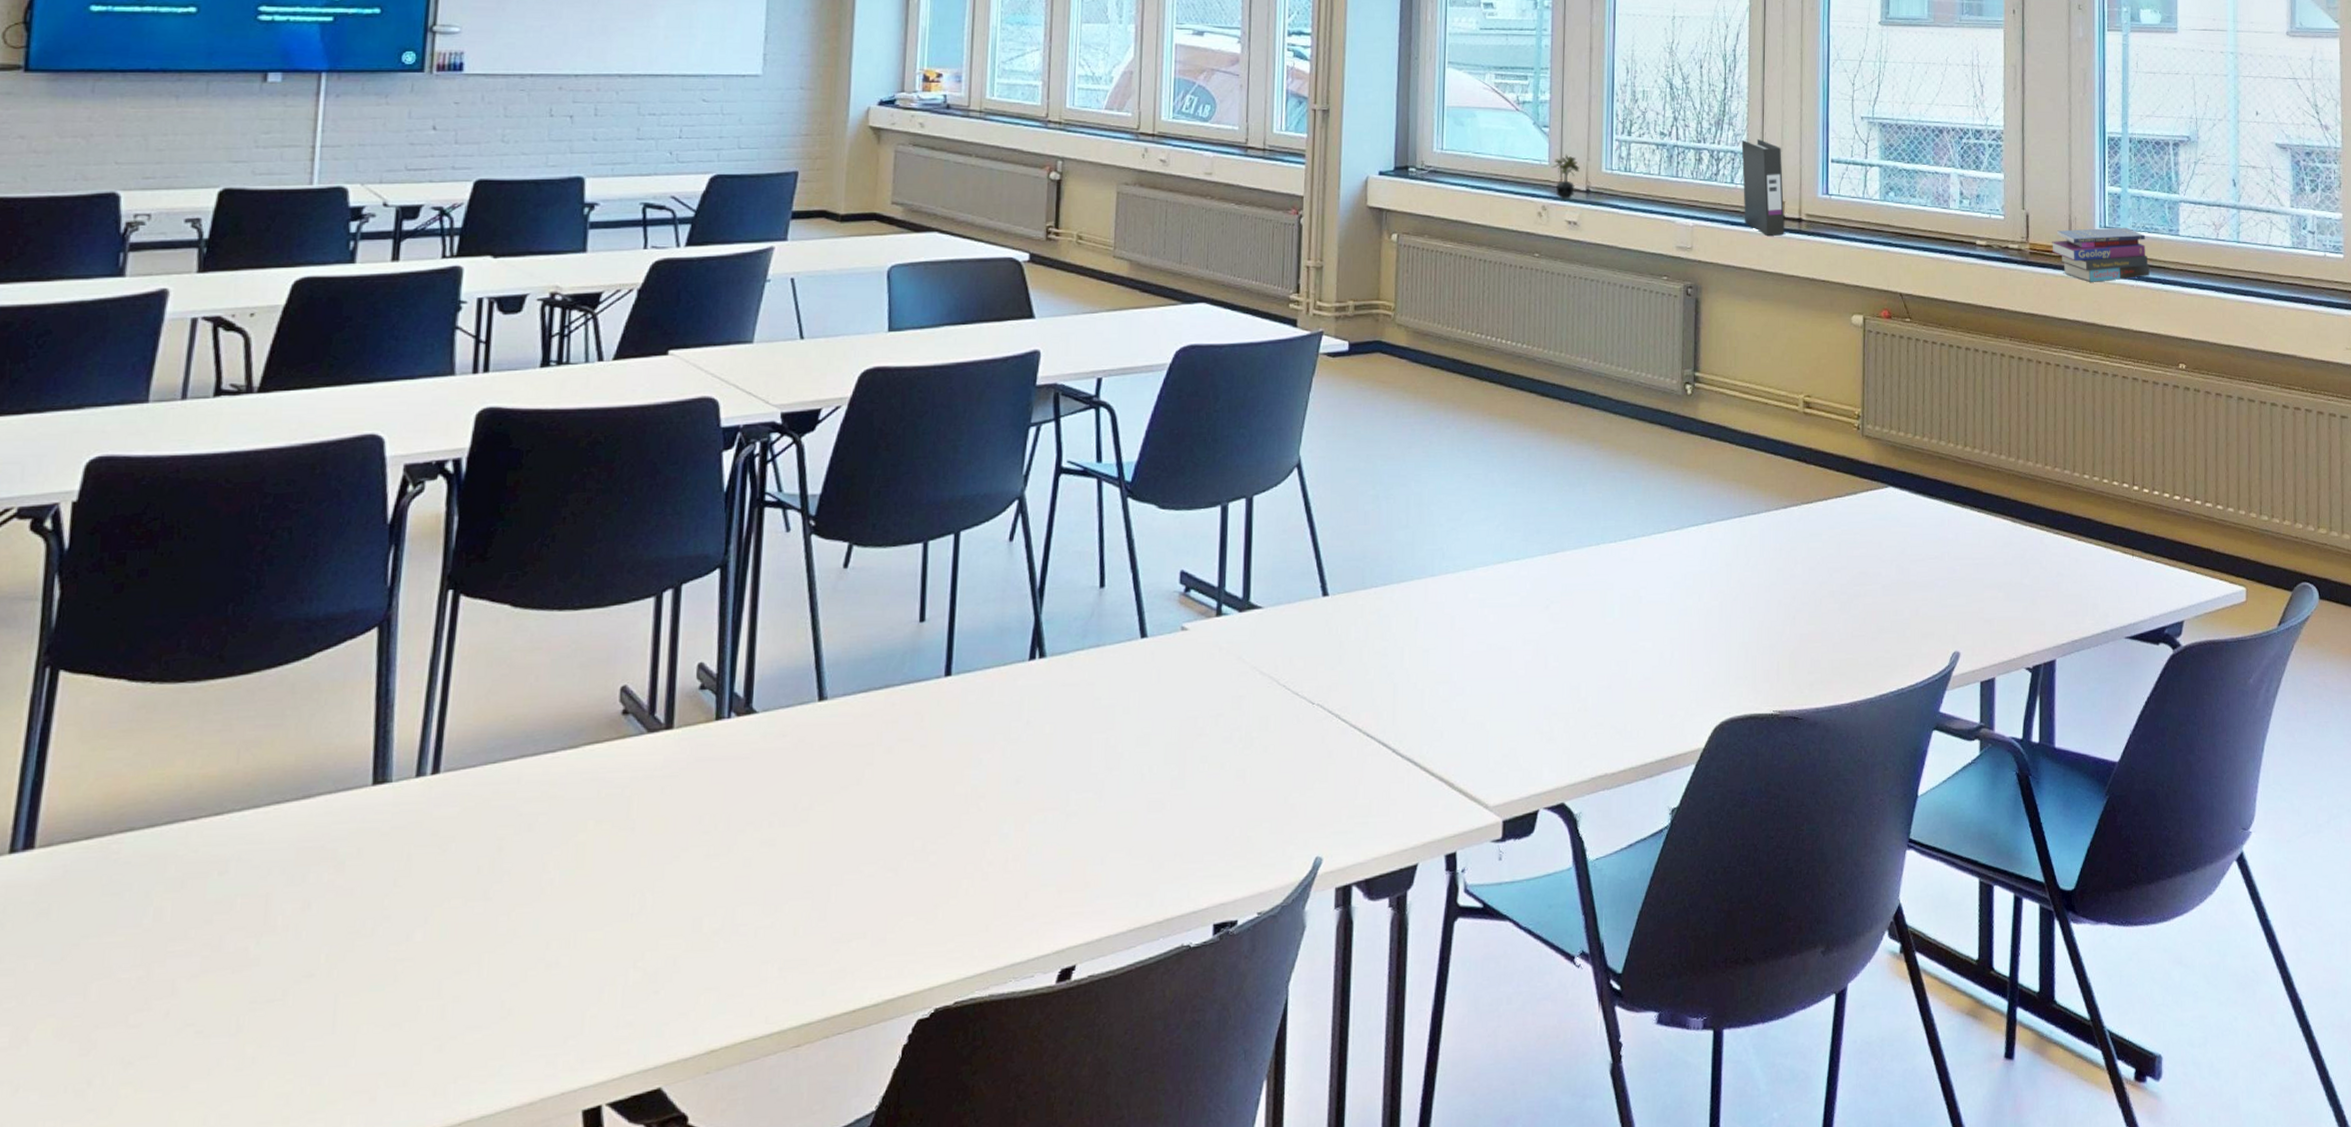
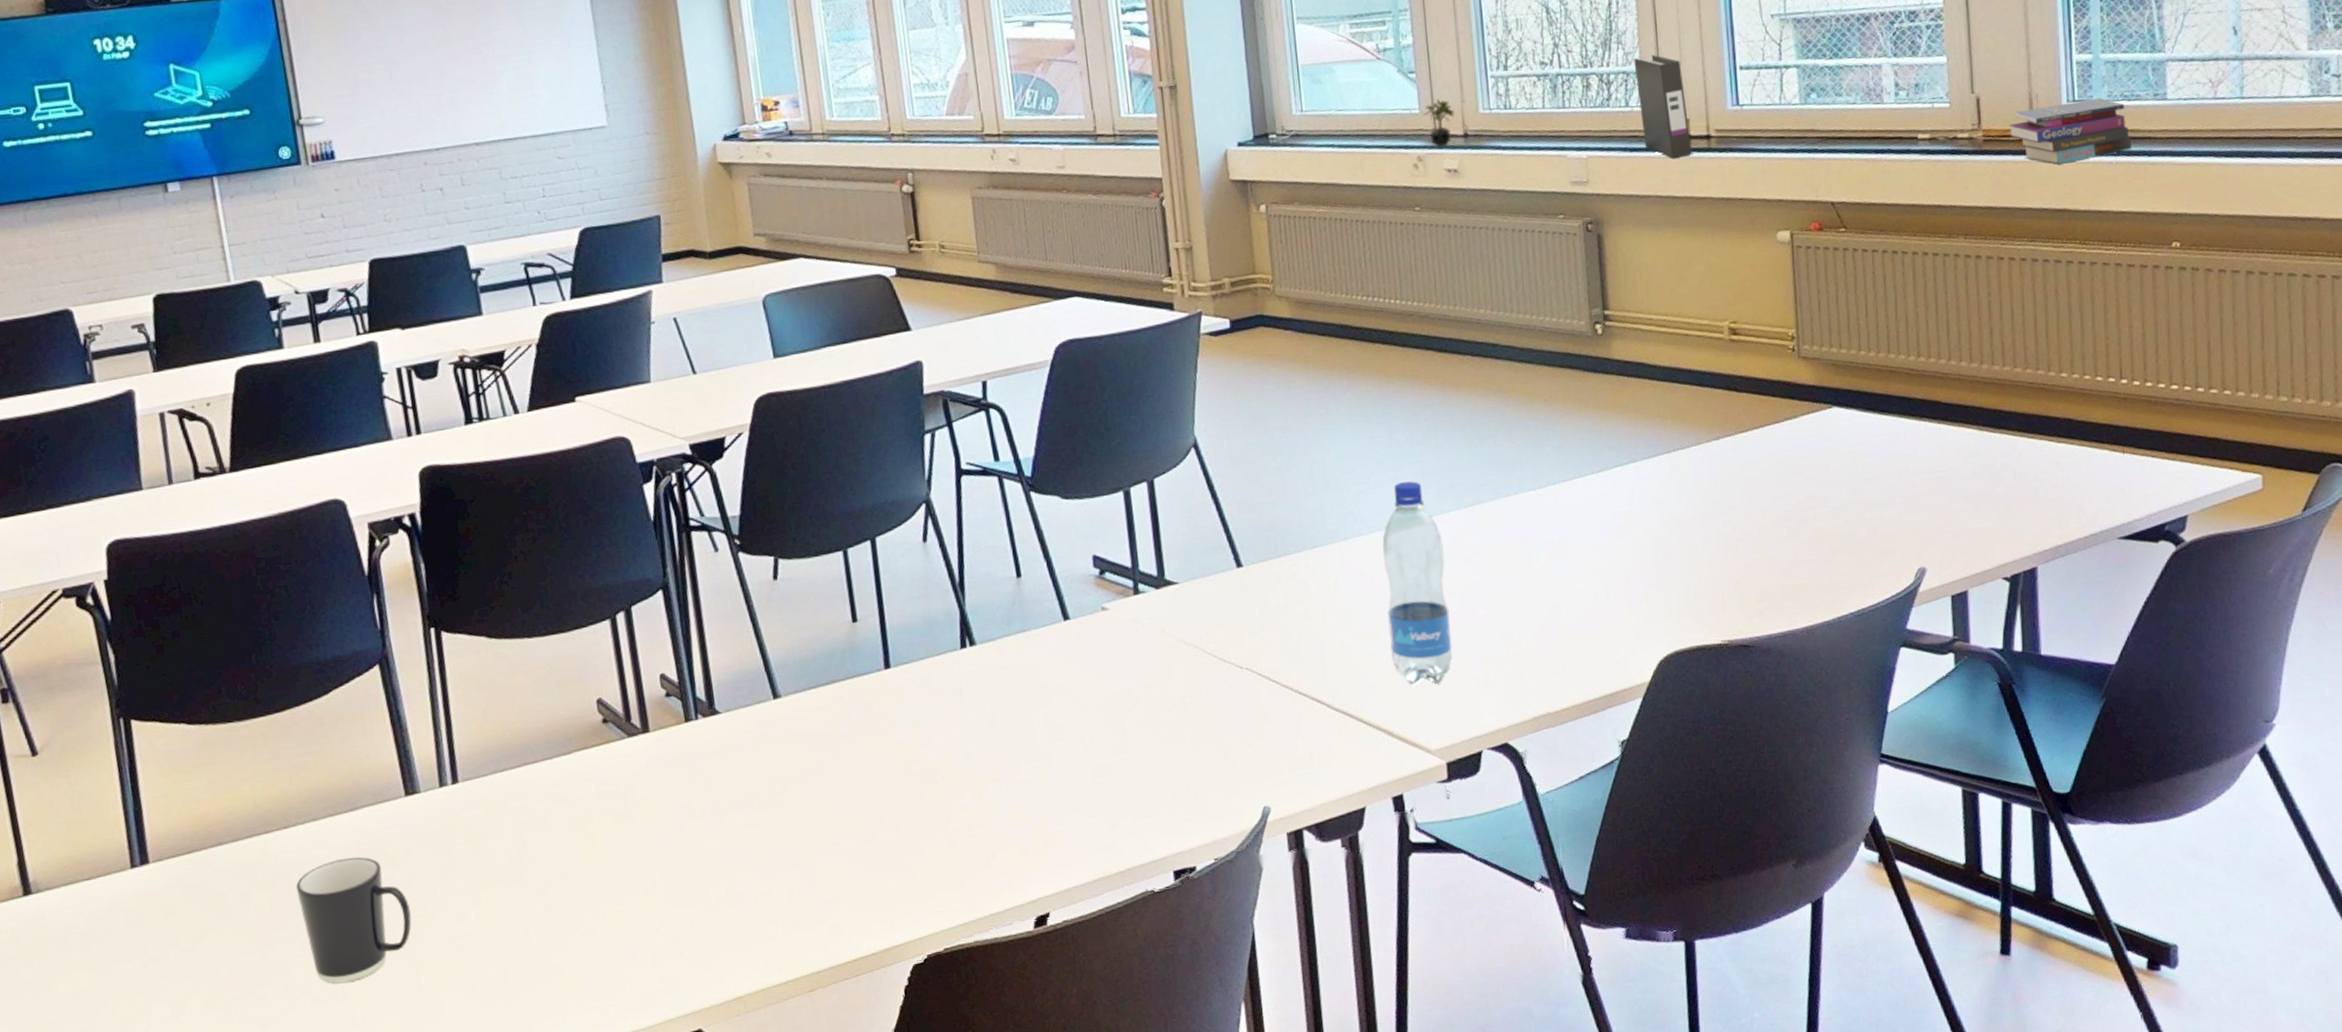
mug: none [209,855,346,1012] -> present [295,857,412,983]
bottle: none [1462,522,1524,735] -> present [1382,481,1452,685]

